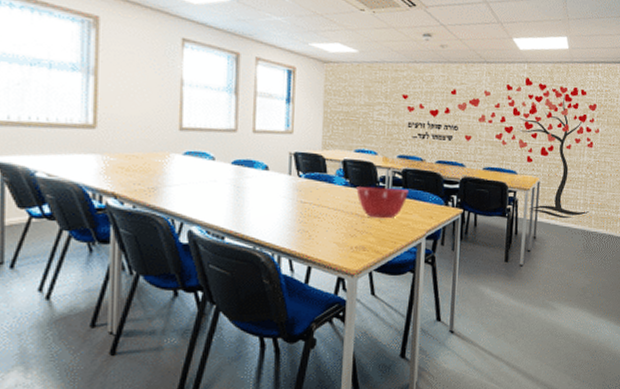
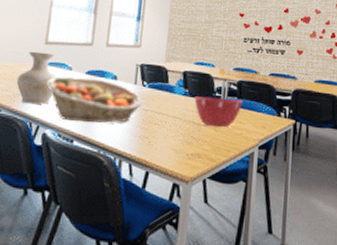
vase: none [150,138,198,199] -> present [16,51,57,104]
fruit basket: none [187,167,300,218] -> present [47,76,143,123]

